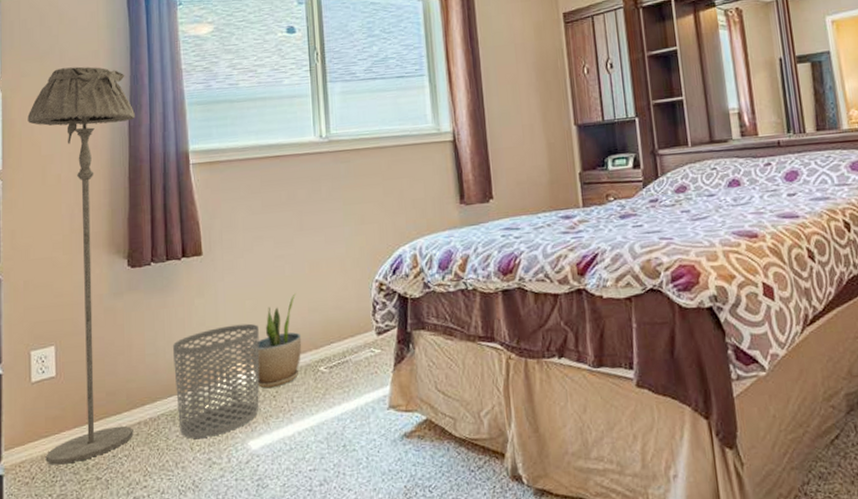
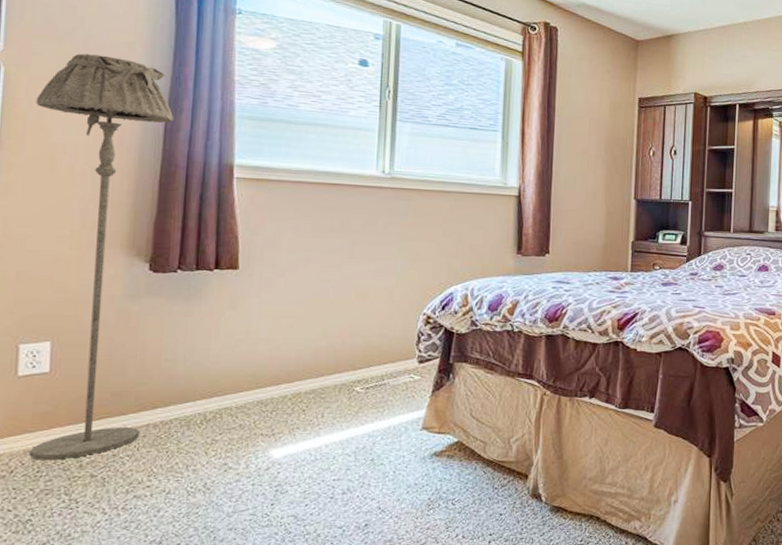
waste bin: present [172,323,260,439] -> none [194,340,294,444]
potted plant: present [250,293,302,389] -> none [282,317,340,403]

